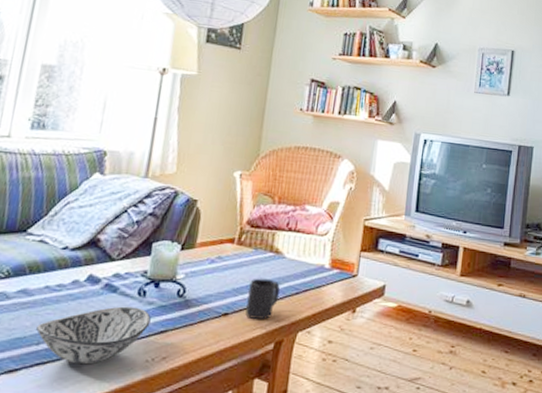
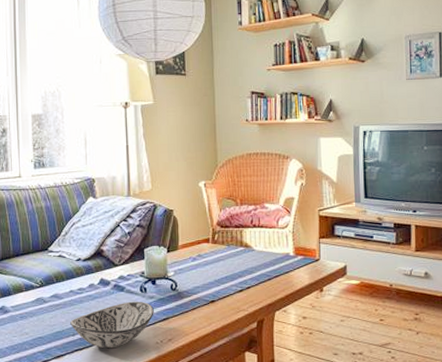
mug: present [245,278,281,319] -> none [228,269,255,303]

